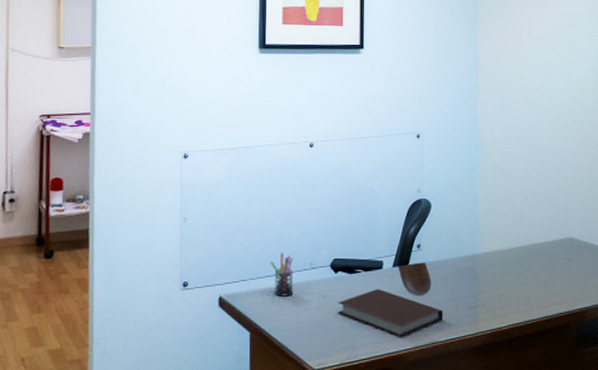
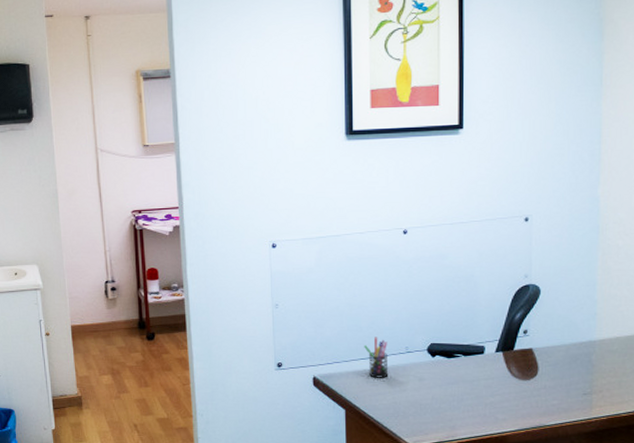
notebook: present [338,289,443,337] -> none [436,373,552,419]

